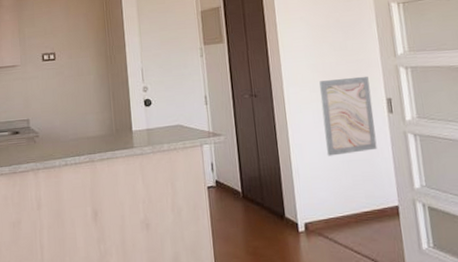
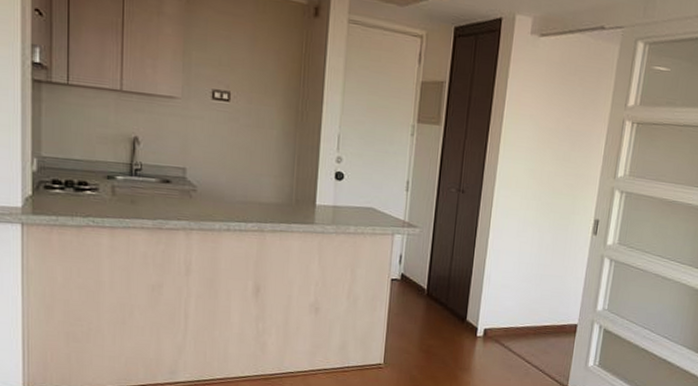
wall art: present [319,76,377,156] -> none [522,189,583,269]

